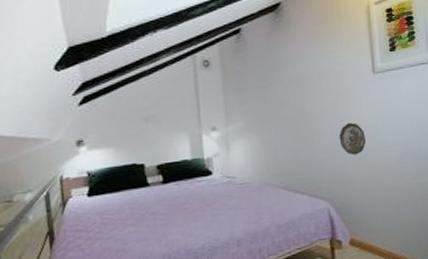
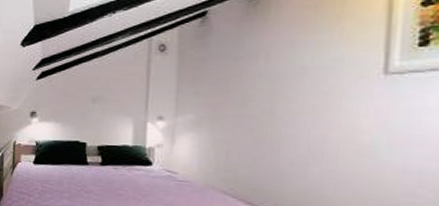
decorative plate: present [339,123,366,155] -> none [317,134,358,175]

